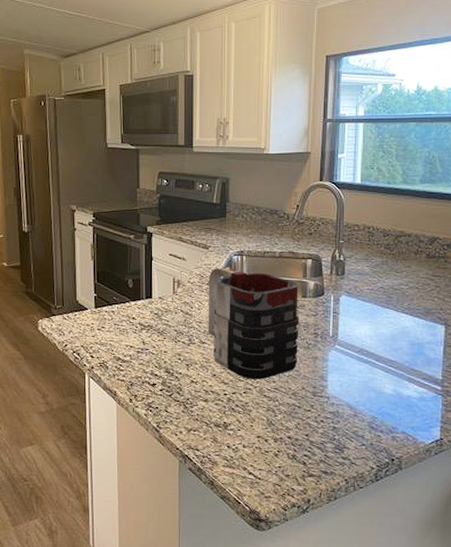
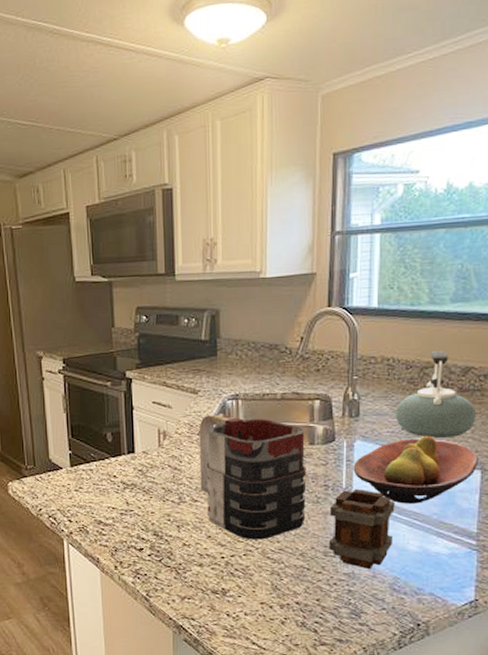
mug: none [317,338,373,409] -> present [328,490,395,570]
fruit bowl: none [339,293,443,352] -> present [353,435,478,504]
kettle: none [375,223,441,296] -> present [396,351,477,438]

